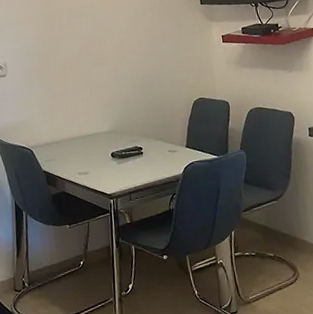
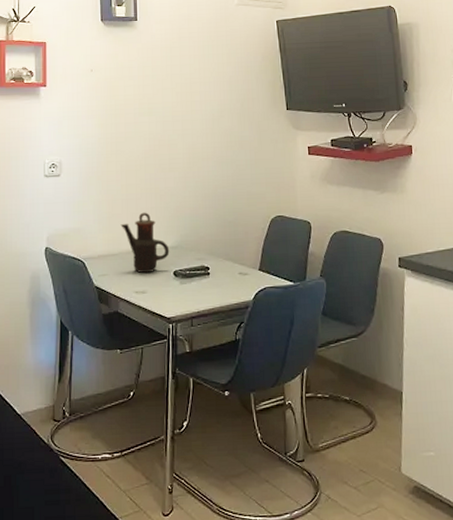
teapot: none [61,103,107,157] -> present [120,212,170,273]

